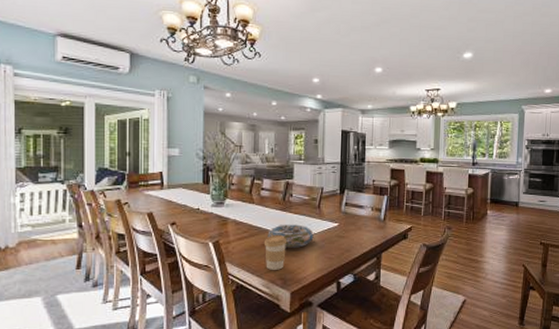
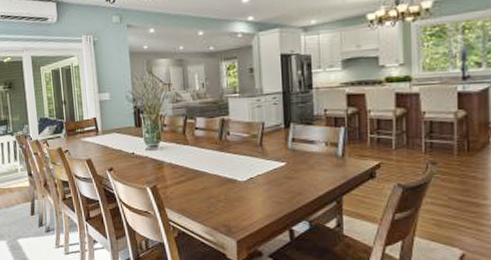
coffee cup: present [263,234,286,270] -> none [202,177,228,216]
decorative bowl: present [267,224,314,248] -> none [206,165,258,192]

